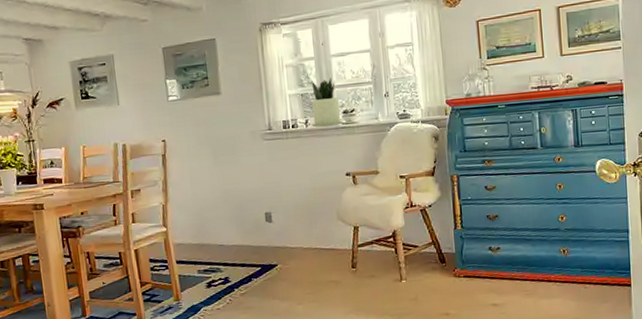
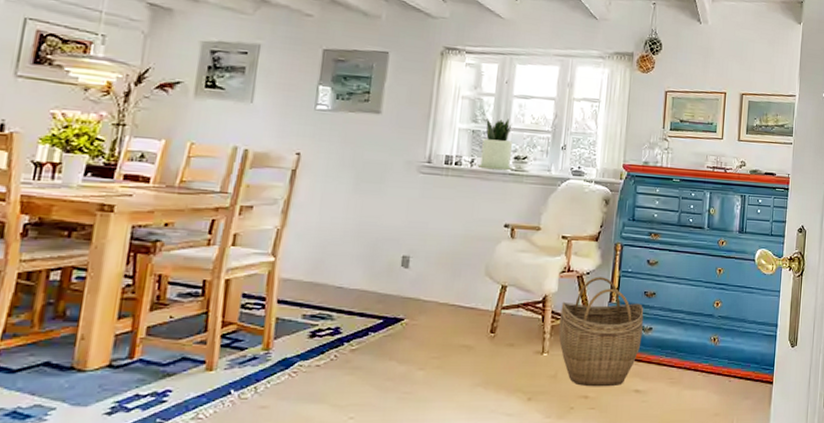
woven basket: none [410,207,492,305] -> present [559,277,644,387]

